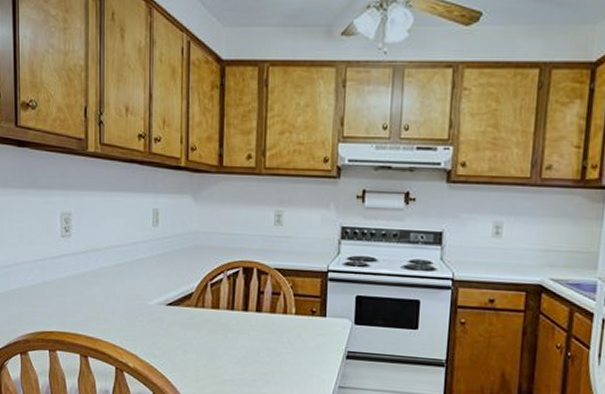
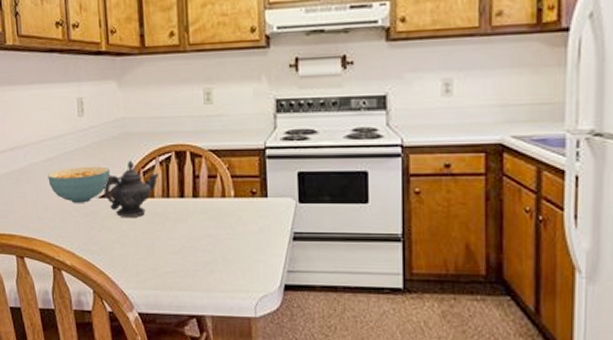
cereal bowl: none [118,274,179,309] -> present [48,166,111,203]
teapot: none [171,272,226,327] -> present [103,160,159,217]

